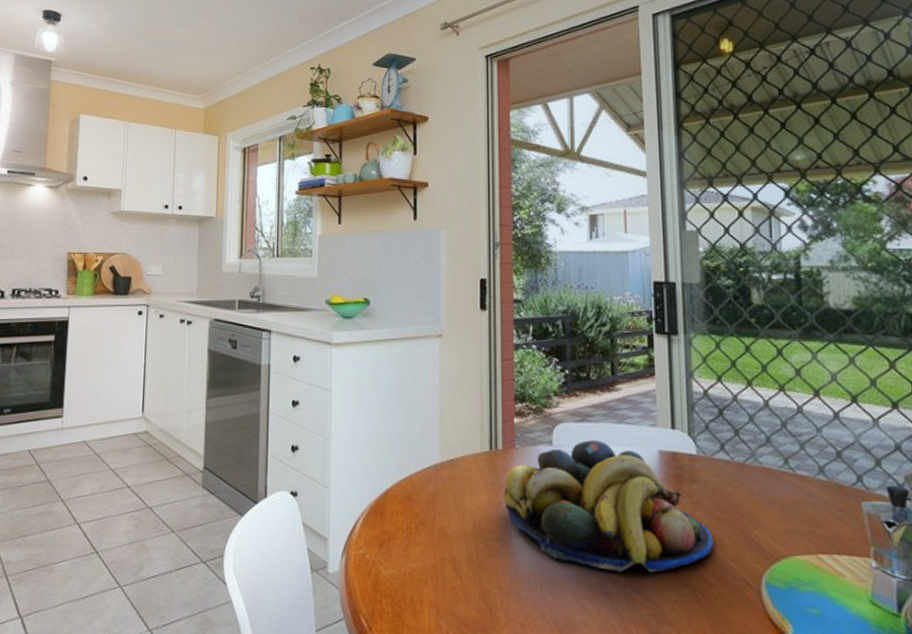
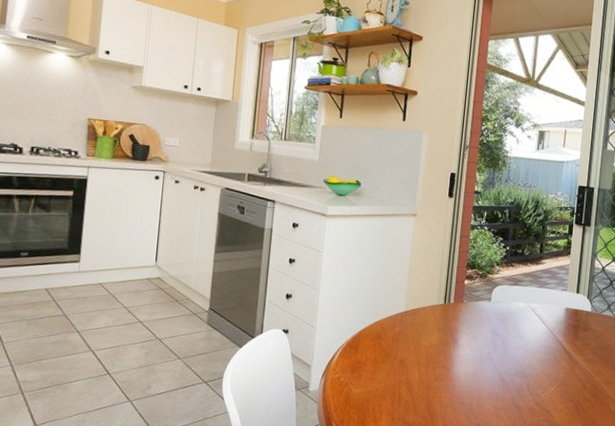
fruit bowl: present [503,440,714,573] -> none [450,298,594,392]

